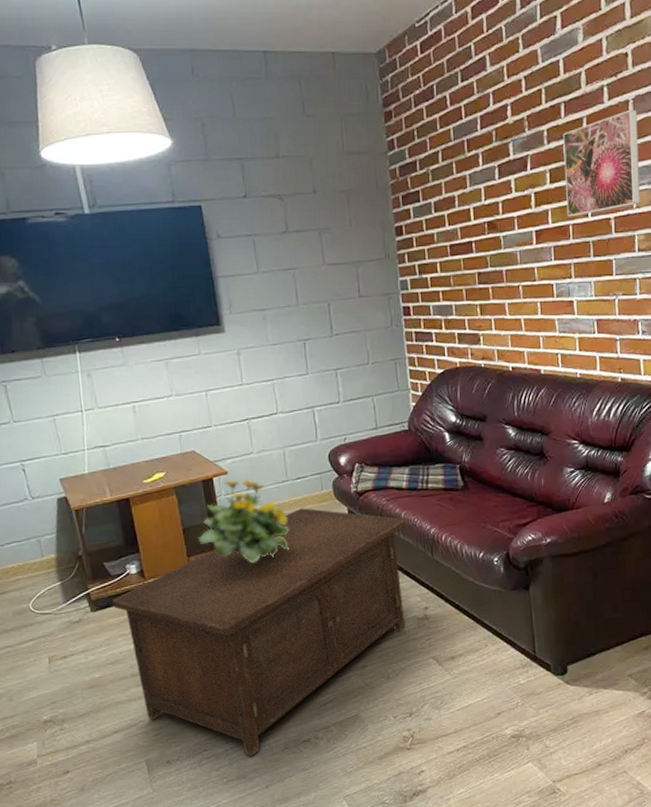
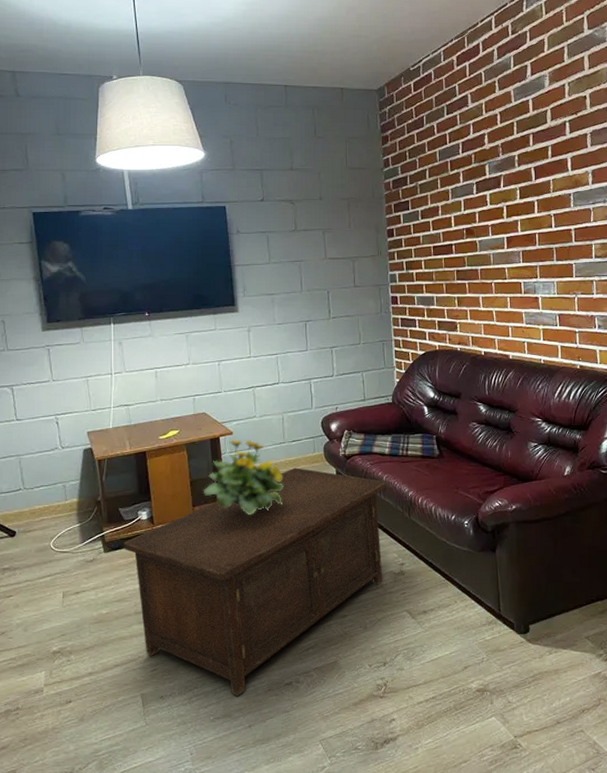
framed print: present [563,109,640,217] -> none [531,141,596,227]

